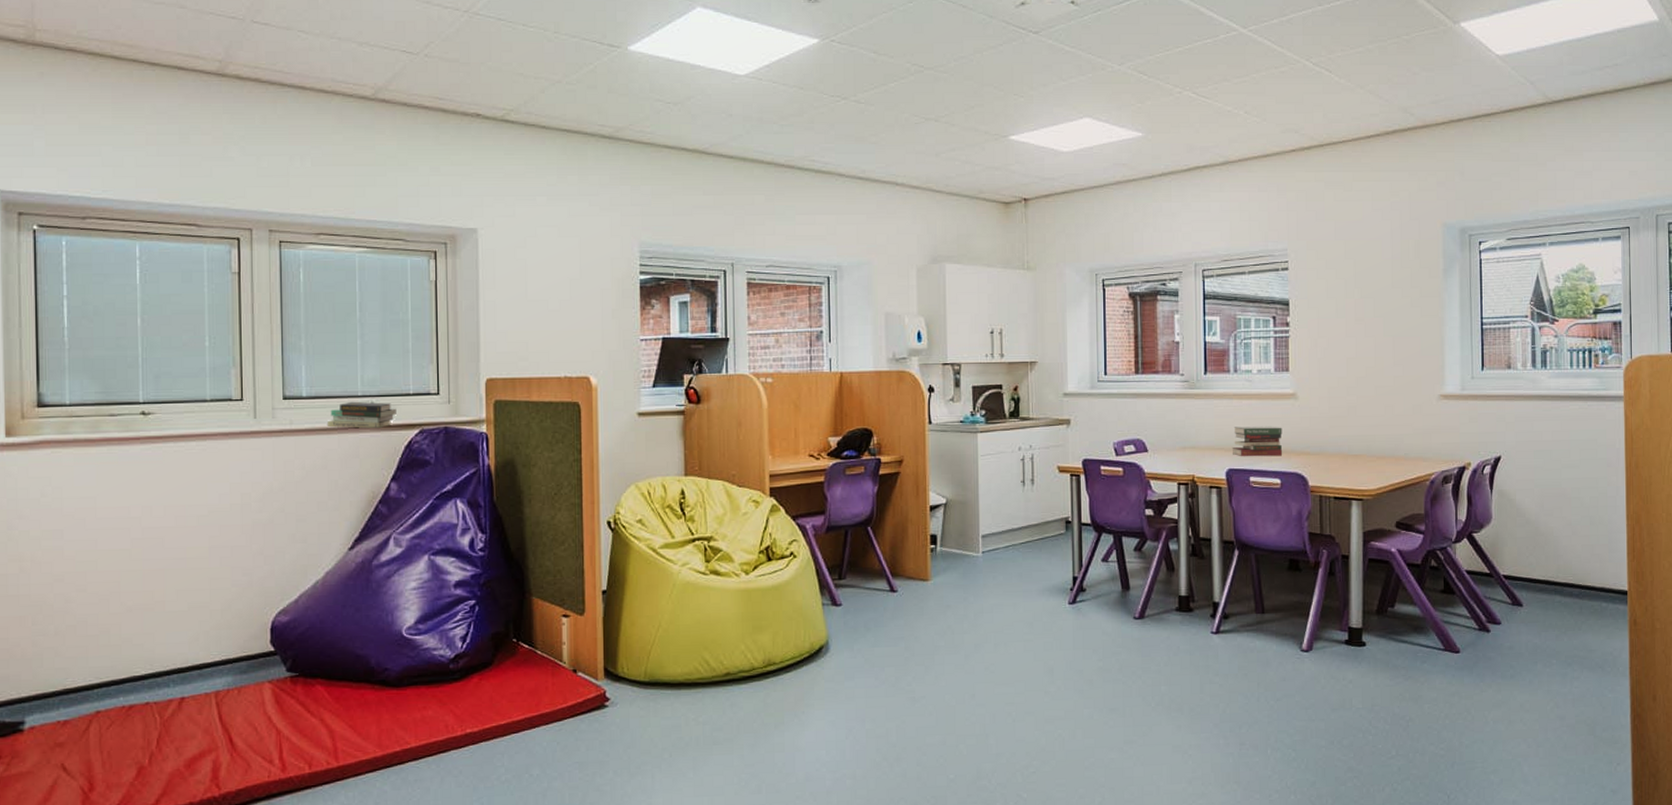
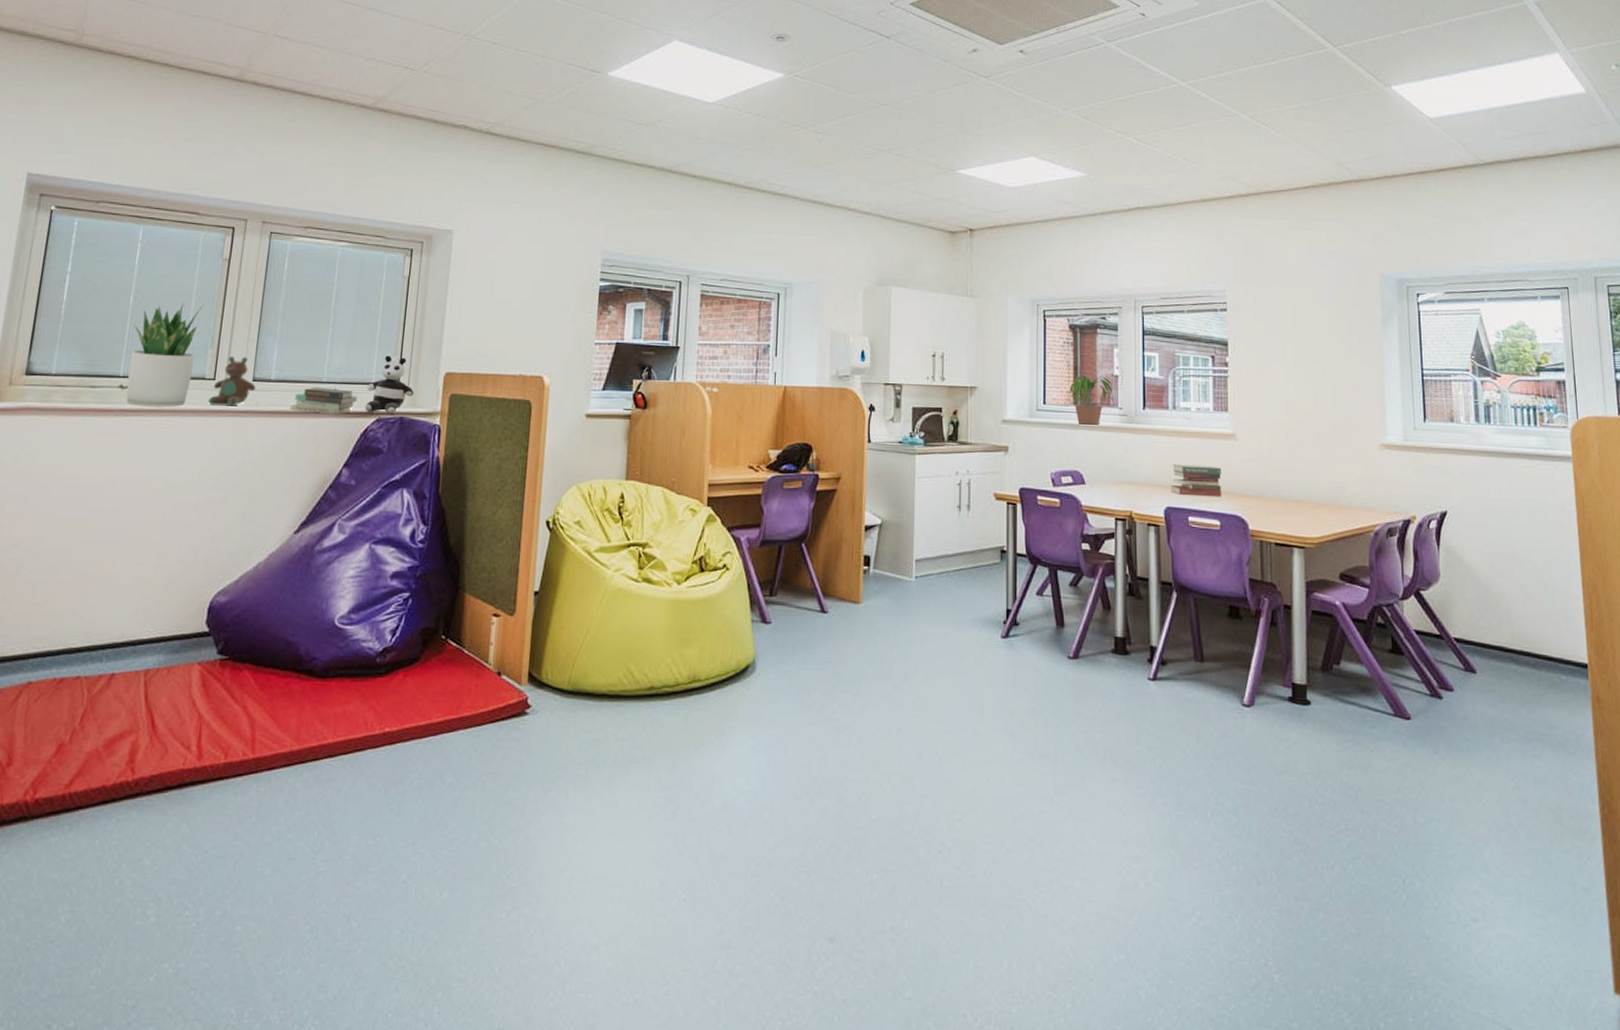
planter: none [147,321,218,433] -> present [126,302,203,408]
stuffed toy: none [239,374,288,427] -> present [208,355,256,406]
stuffed animal: none [406,365,456,426] -> present [365,355,415,415]
potted plant: none [1129,343,1175,393] -> present [1068,375,1113,425]

